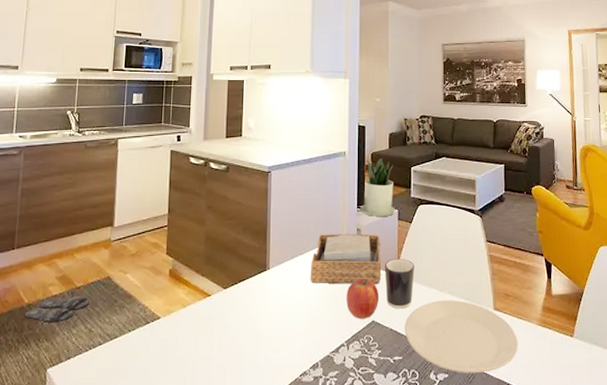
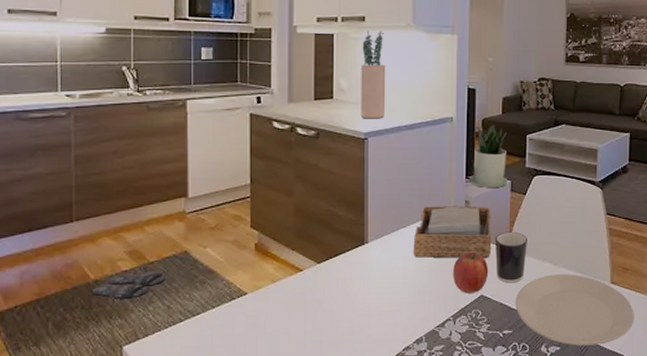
vase: none [265,76,288,154] -> present [361,30,386,119]

